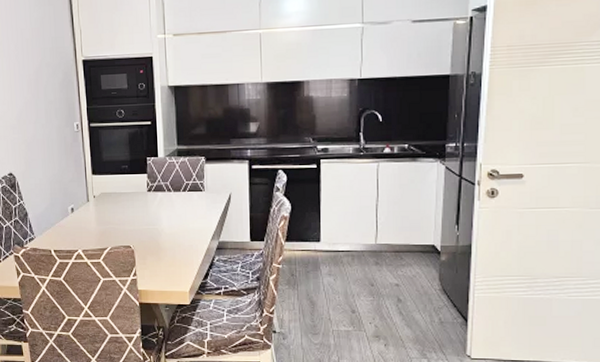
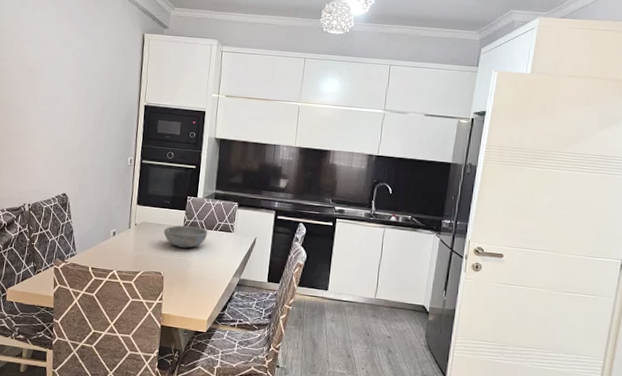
bowl: none [126,190,176,215] -> present [164,225,208,248]

